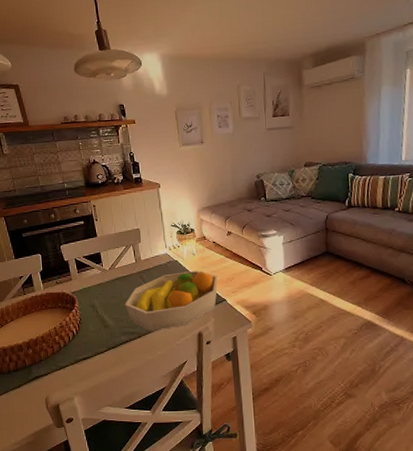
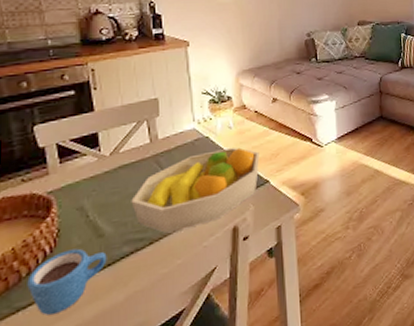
mug: none [64,333,112,375] -> present [27,248,107,316]

